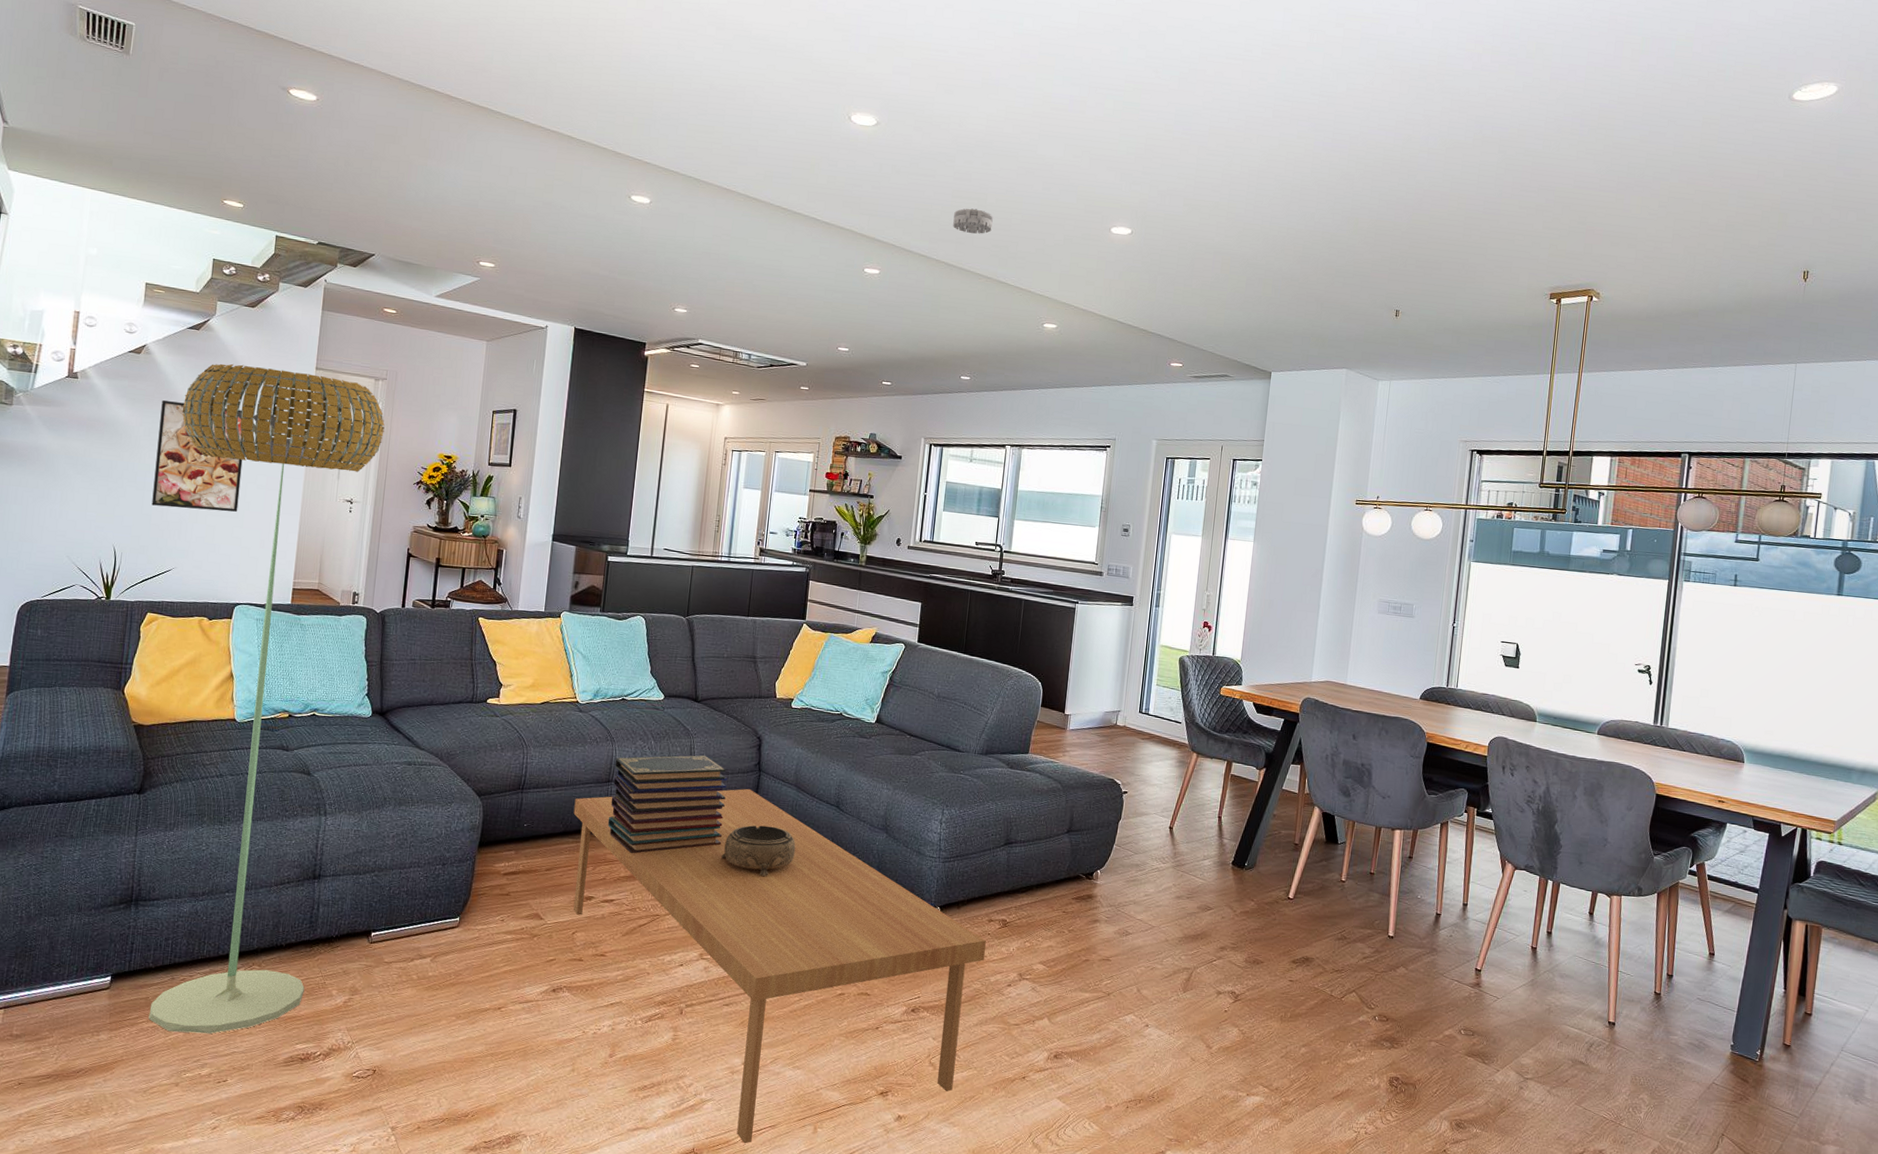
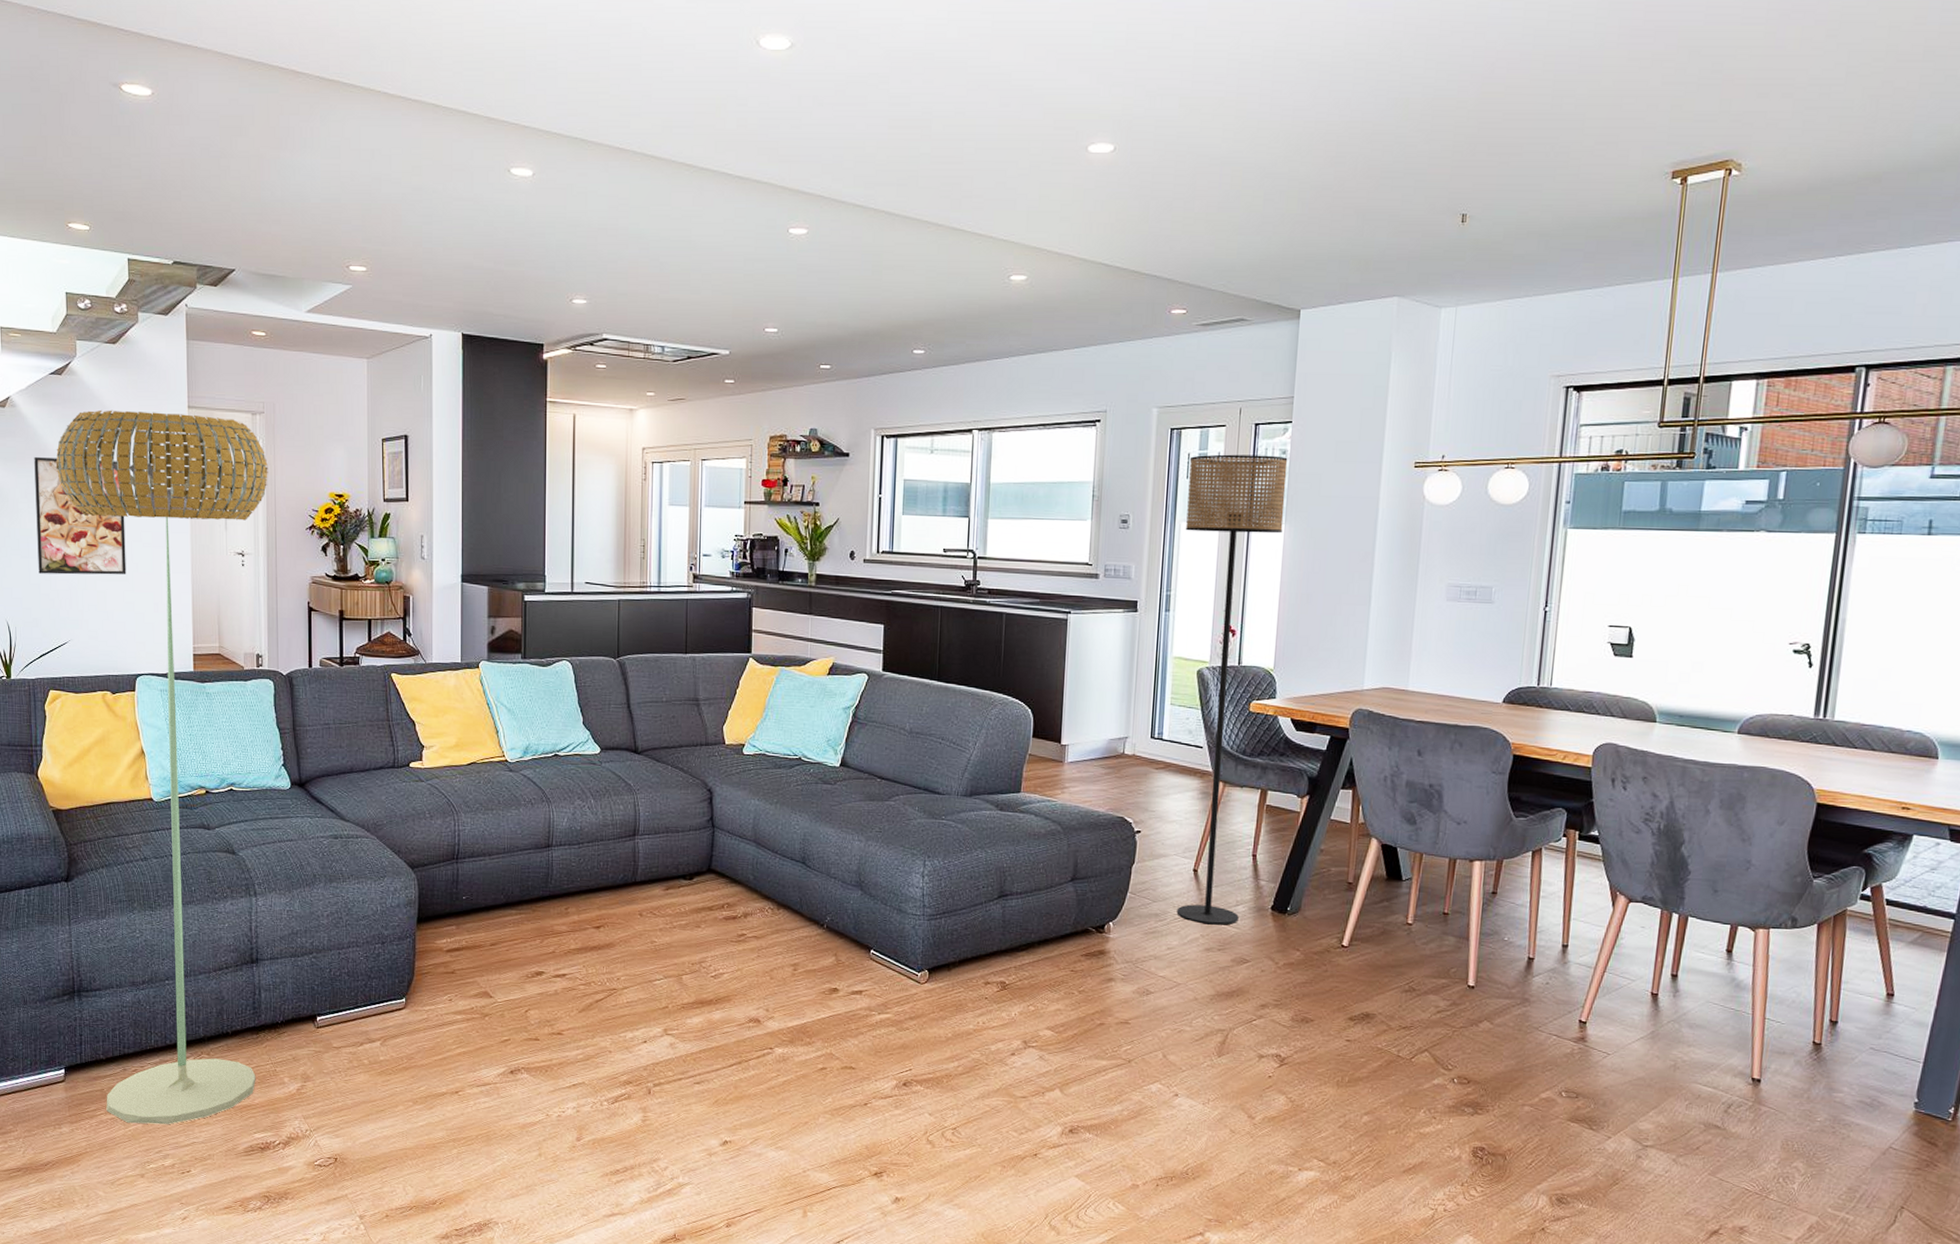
coffee table: present [573,788,986,1144] -> none [514,847,983,1229]
book stack: present [607,755,728,854] -> none [551,812,678,924]
decorative bowl: present [721,825,796,877] -> none [679,887,760,944]
smoke detector: present [953,208,993,234] -> none [892,140,940,171]
floor lamp: none [1154,481,1258,877] -> present [1176,454,1288,925]

